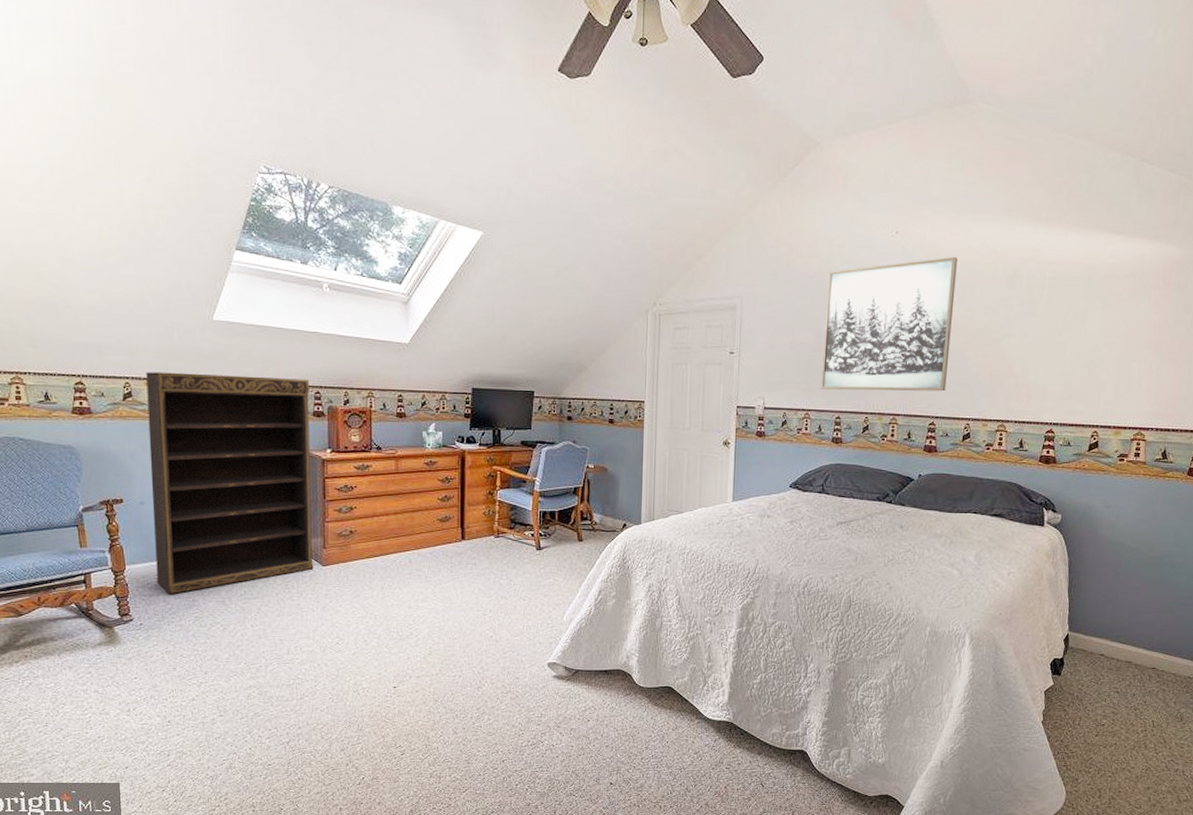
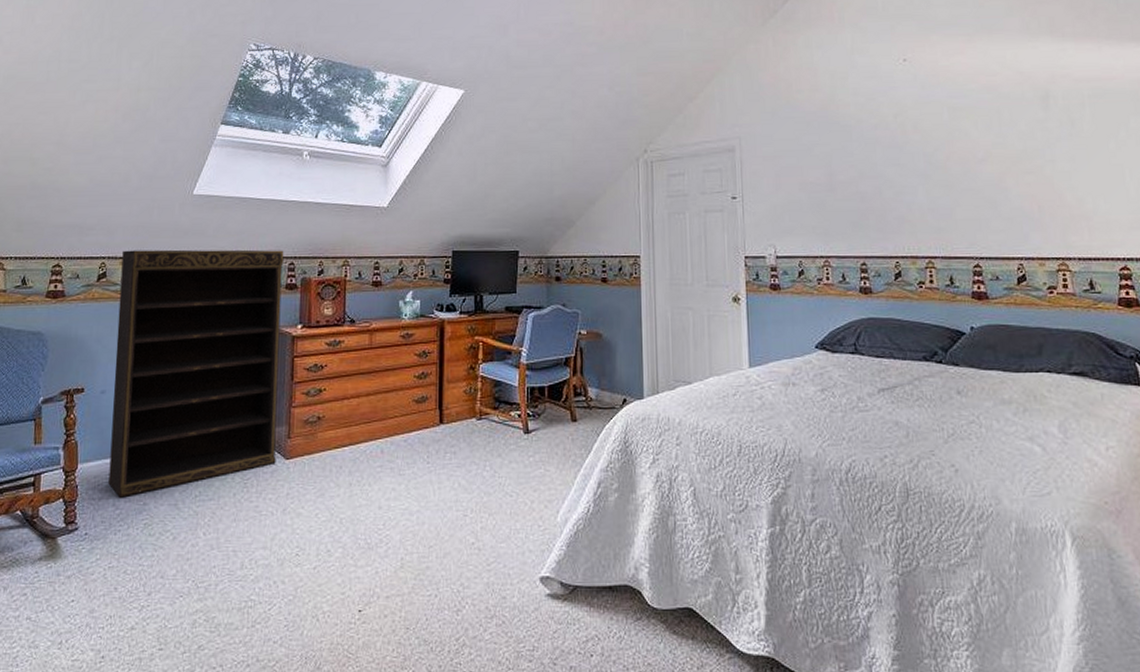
wall art: present [820,256,957,392] -> none [833,80,987,233]

